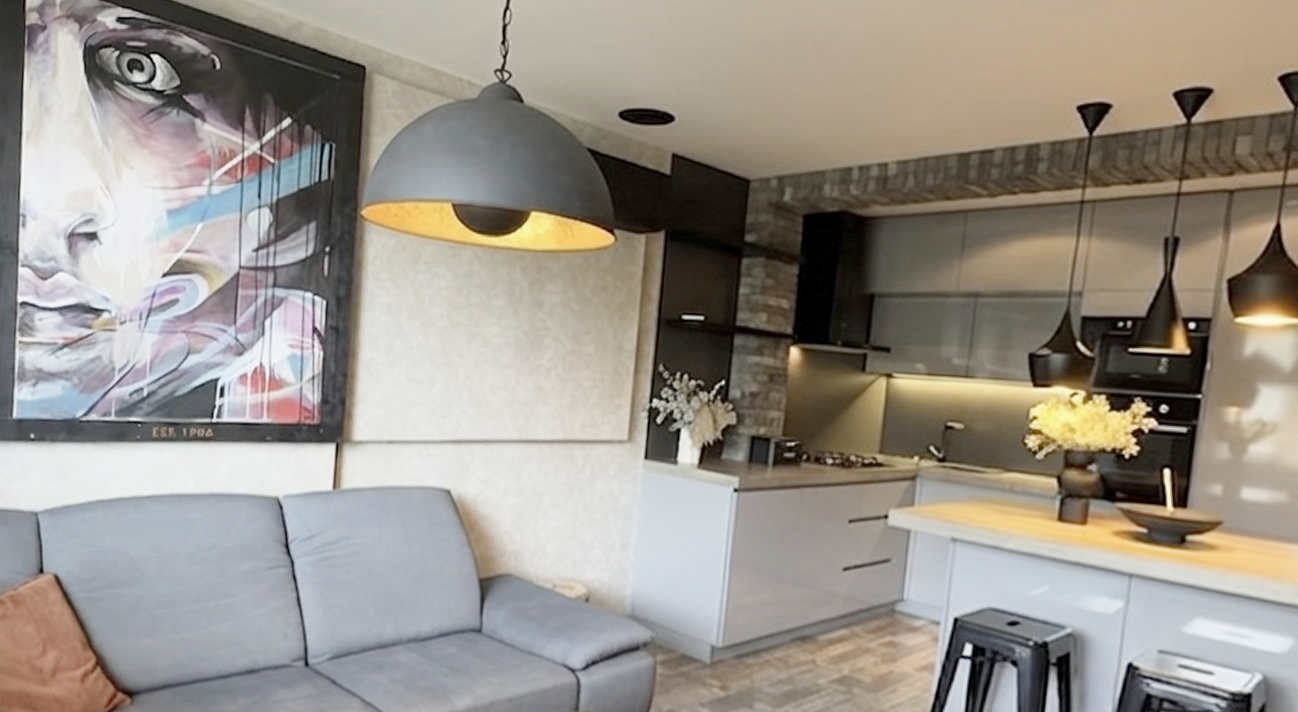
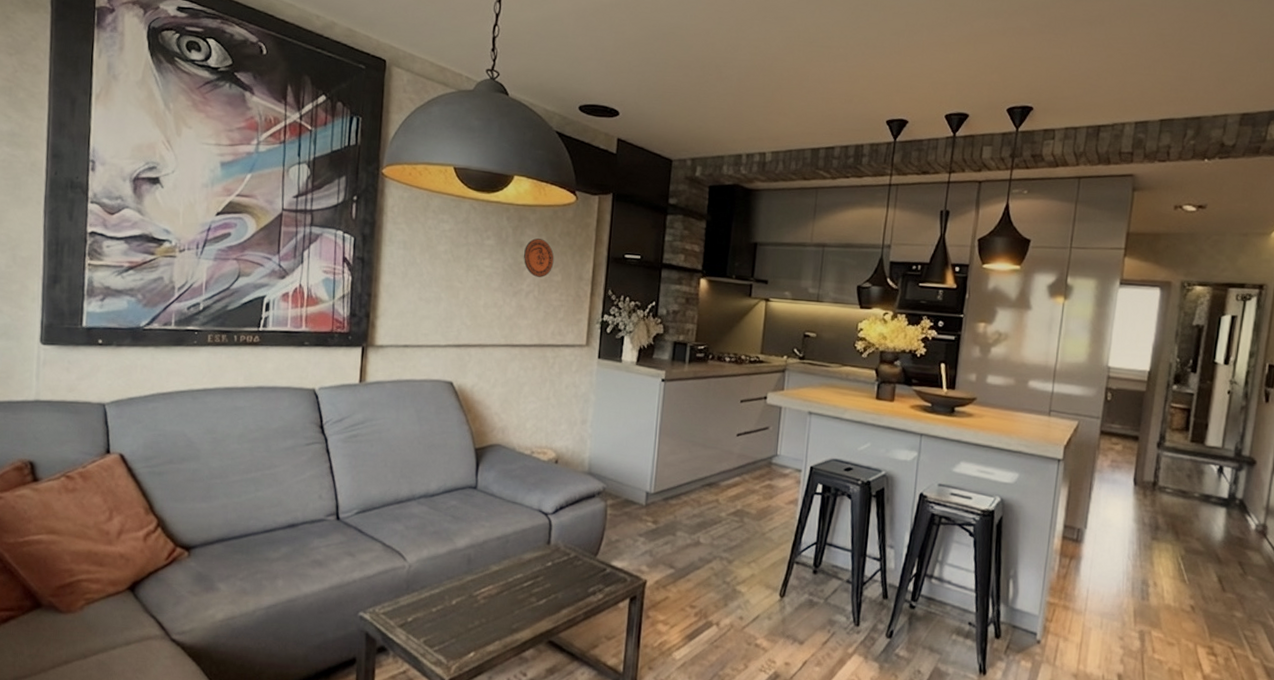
decorative plate: none [542,296,585,349] -> present [523,238,554,277]

